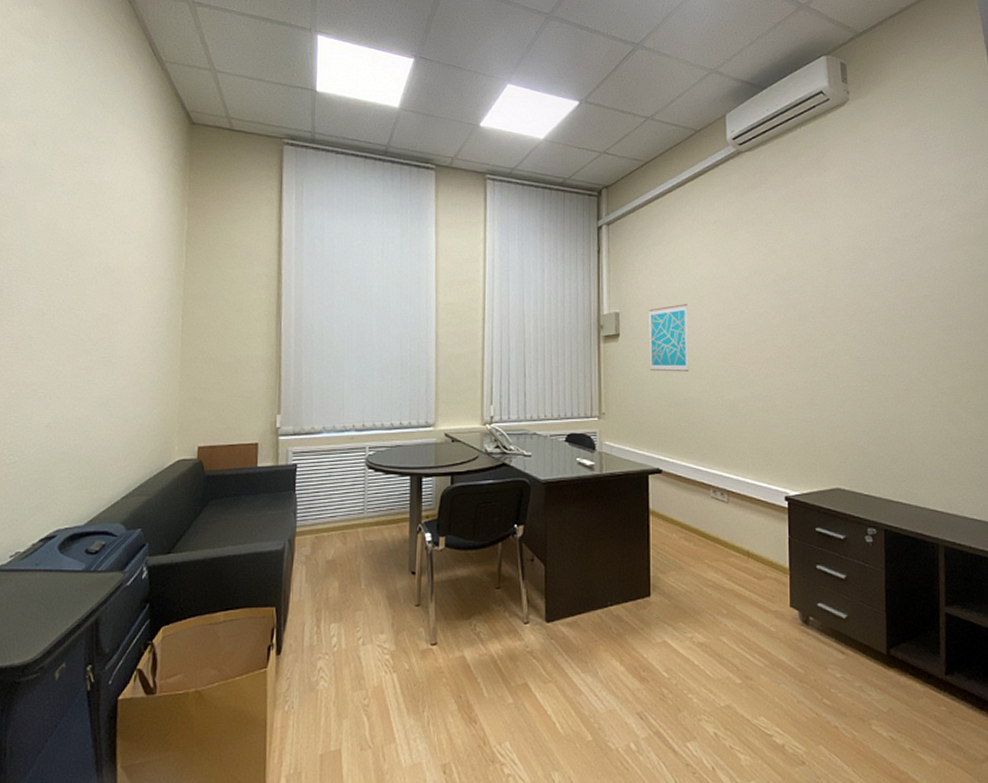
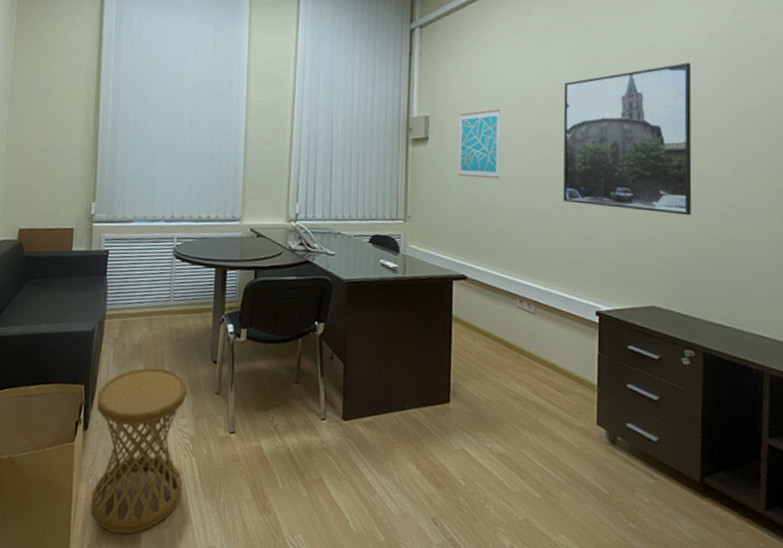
side table: none [287,584,385,761] -> present [90,367,187,535]
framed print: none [747,253,868,400] -> present [563,63,692,216]

